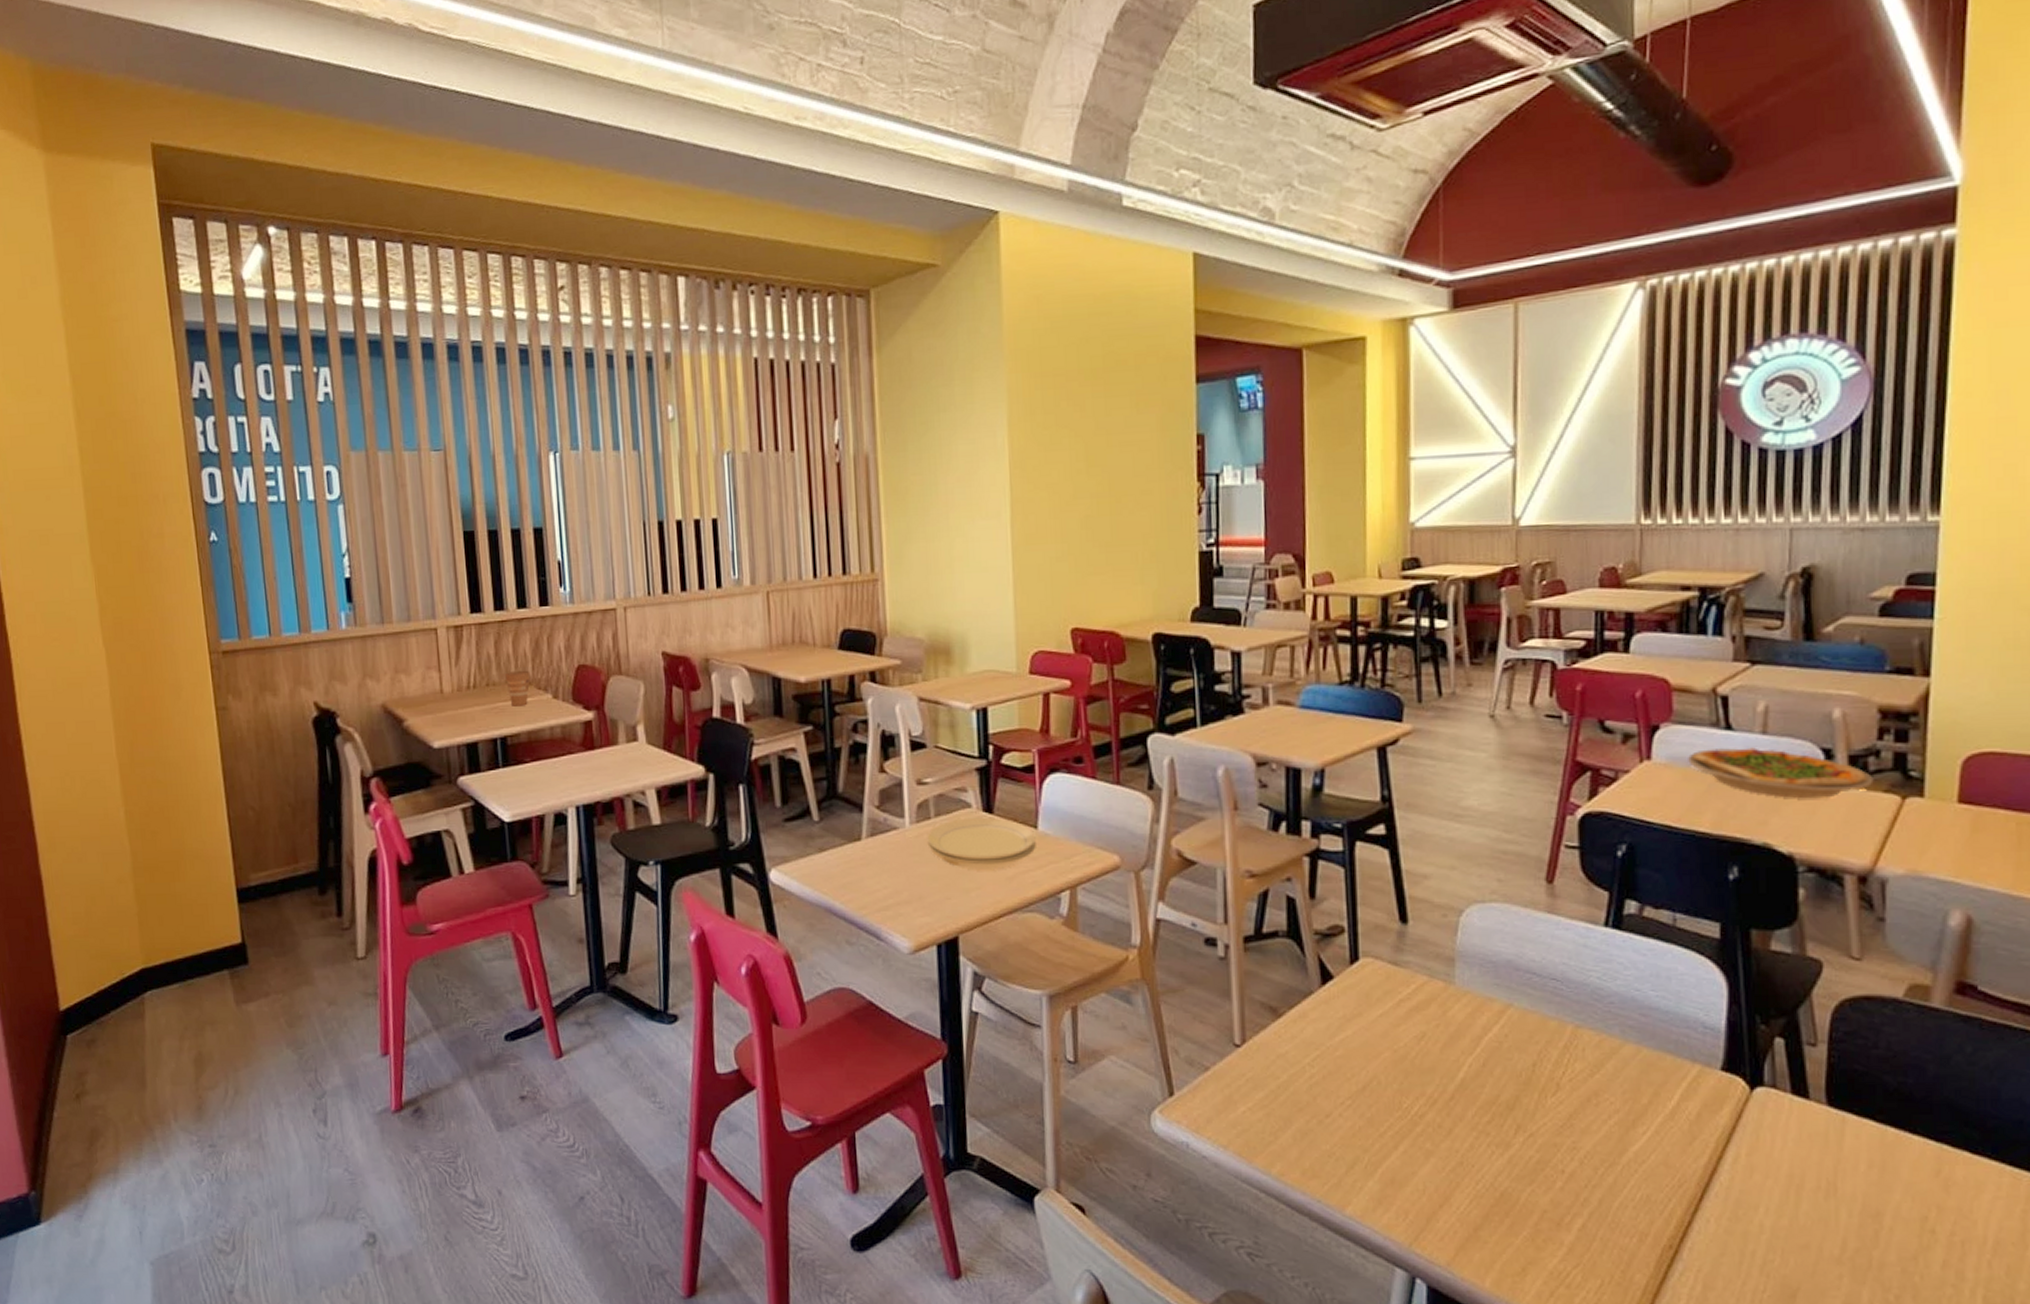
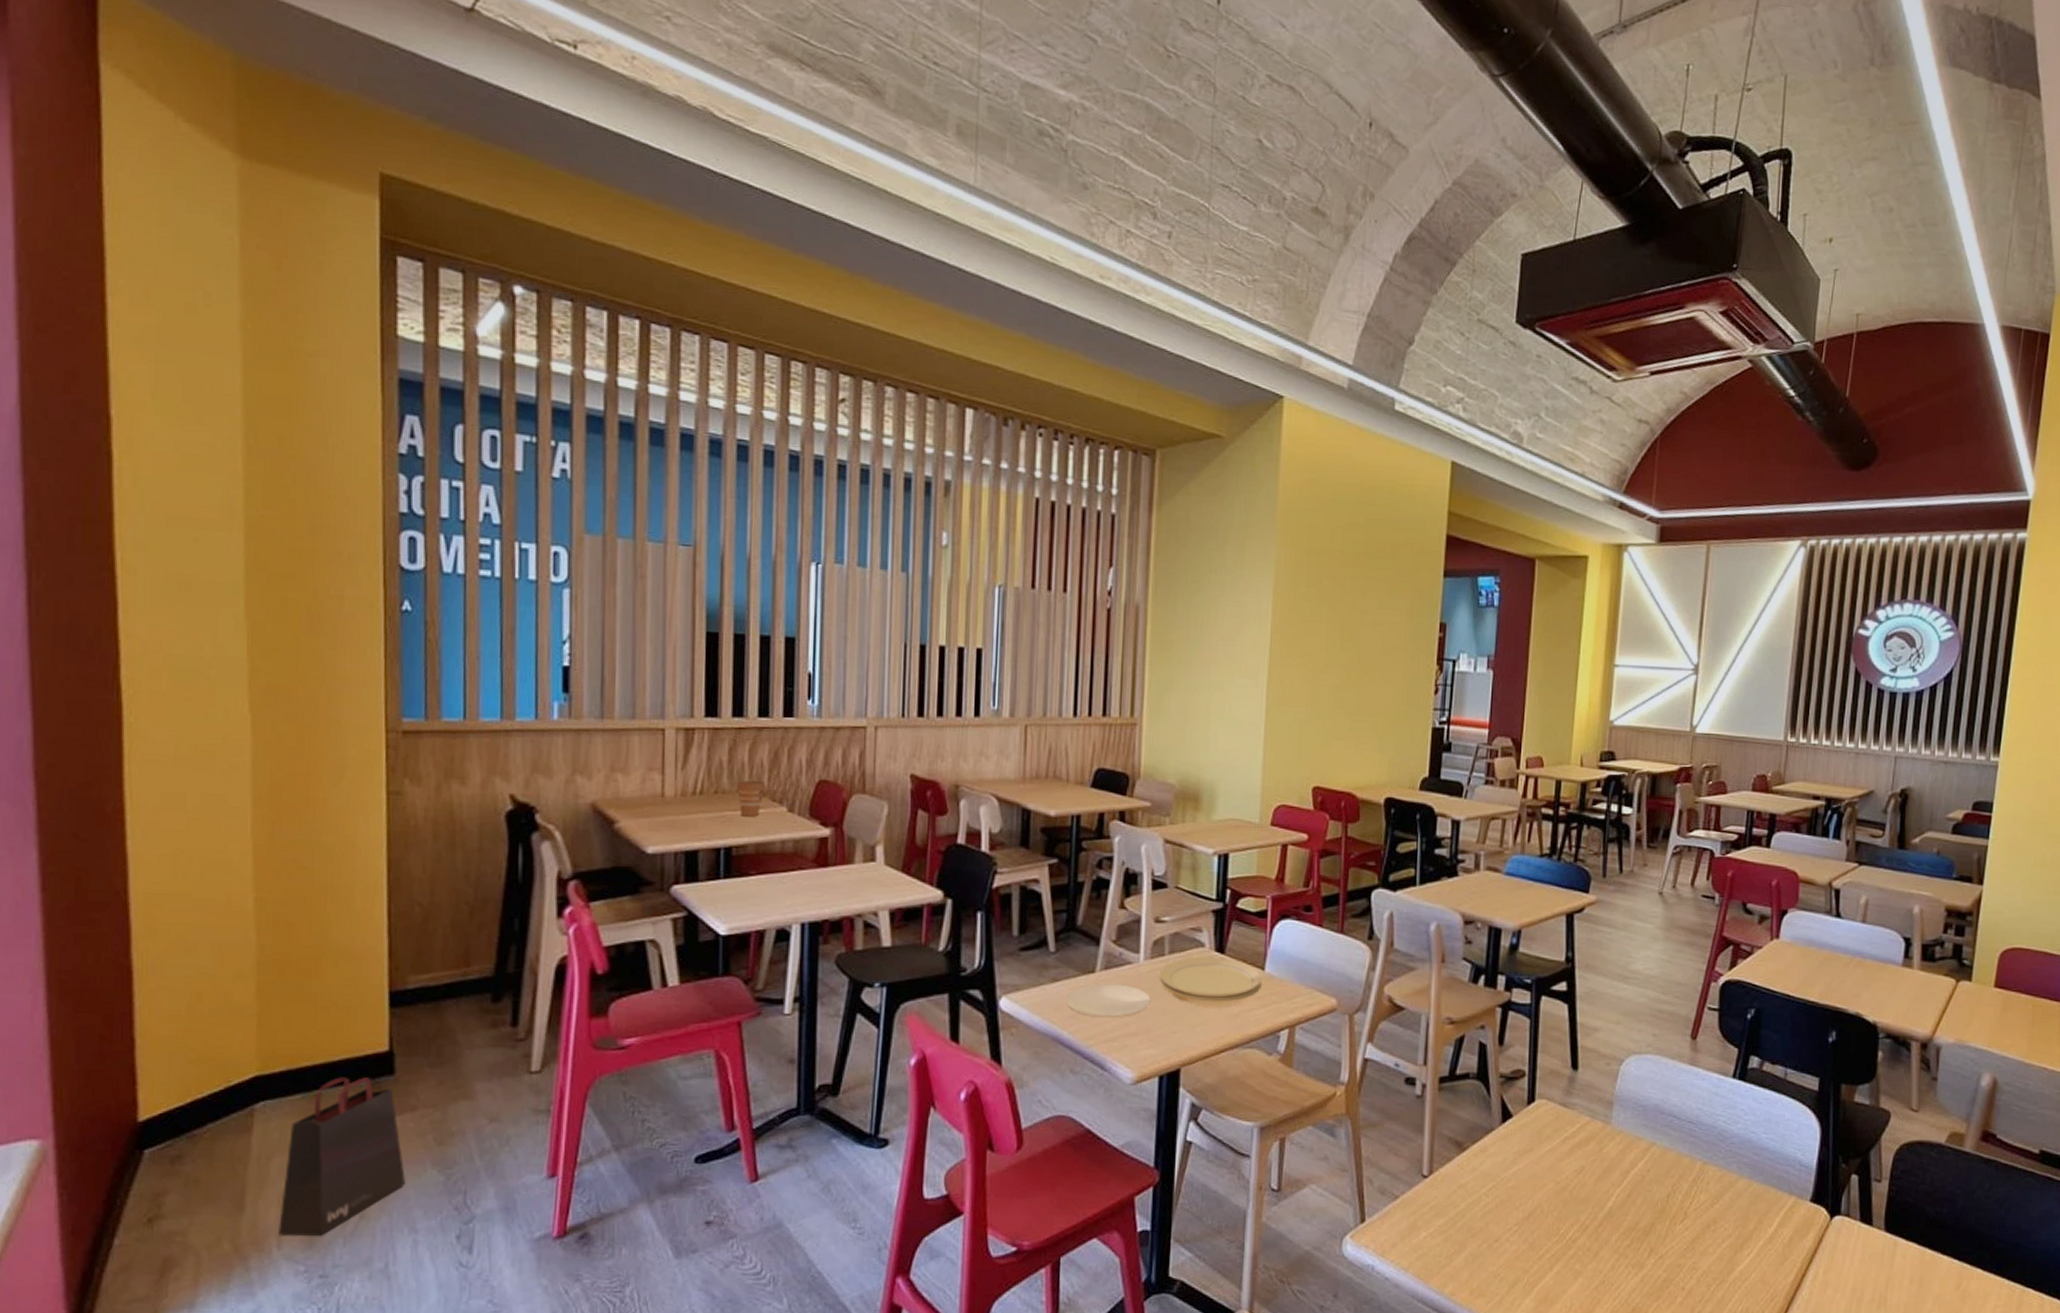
shopping bag: none [173,967,267,1110] -> present [278,1077,406,1236]
plate: none [835,851,921,887] -> present [1066,984,1151,1018]
pizza: present [1688,747,1874,799] -> none [1806,932,1938,978]

